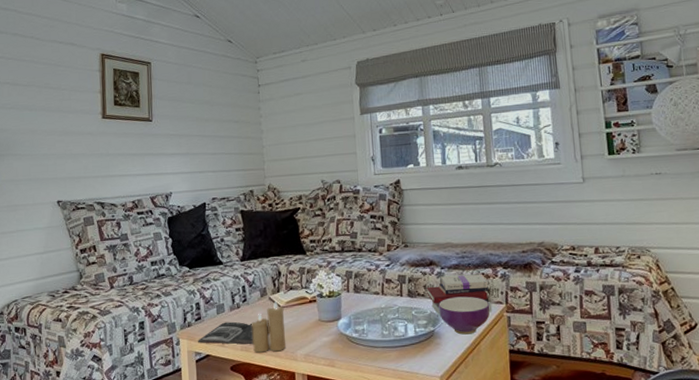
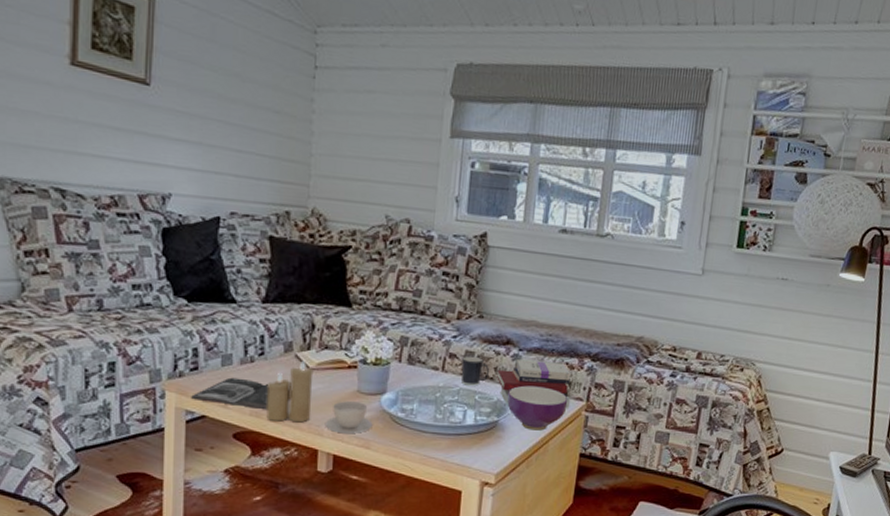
teacup: none [297,329,334,356] -> present [324,401,373,433]
mug: none [396,278,420,304] -> present [461,355,489,386]

